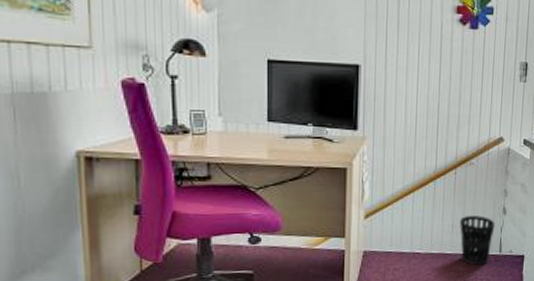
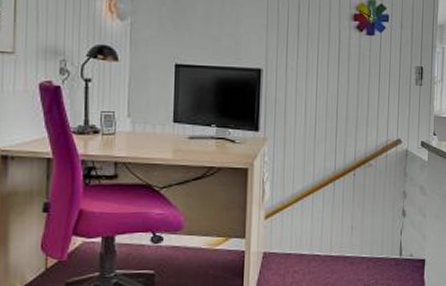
wastebasket: present [460,215,495,266] -> none [359,218,395,269]

